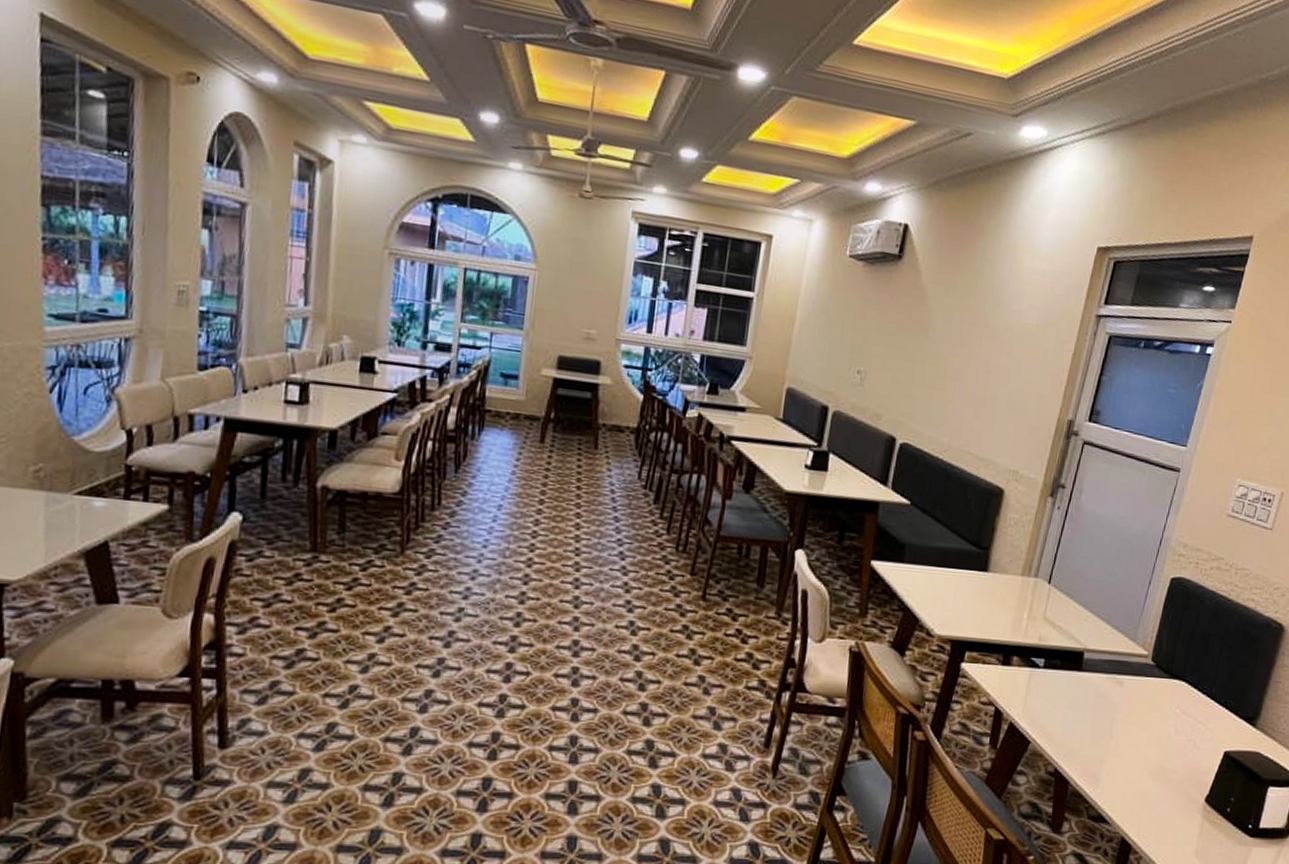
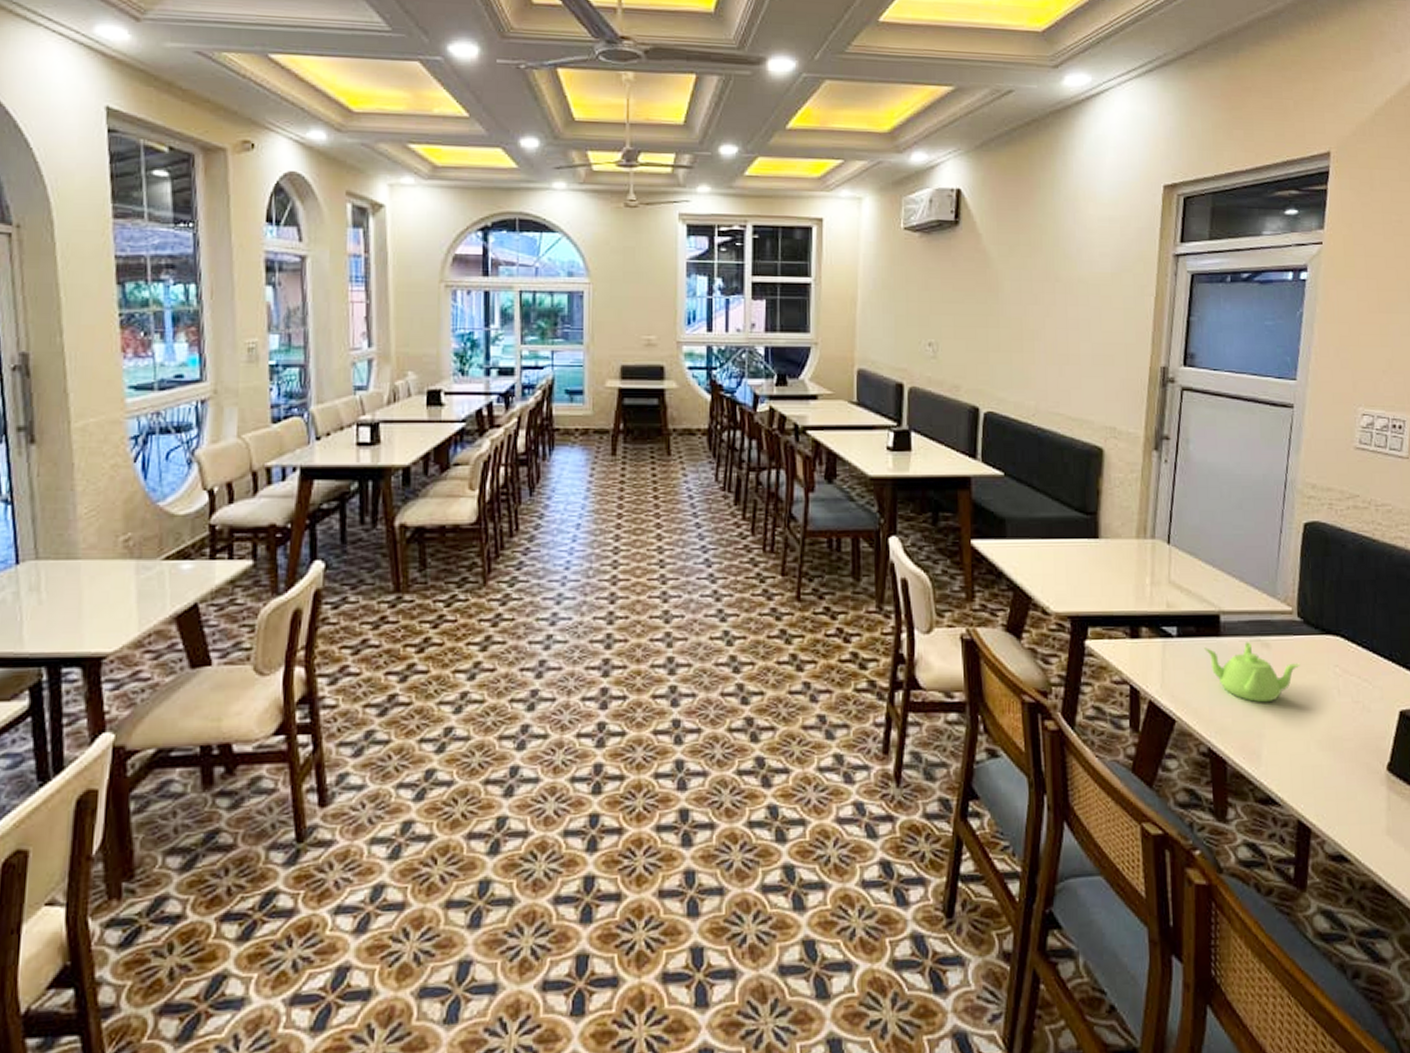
teapot: none [1065,678,1147,734] -> present [1204,642,1301,703]

